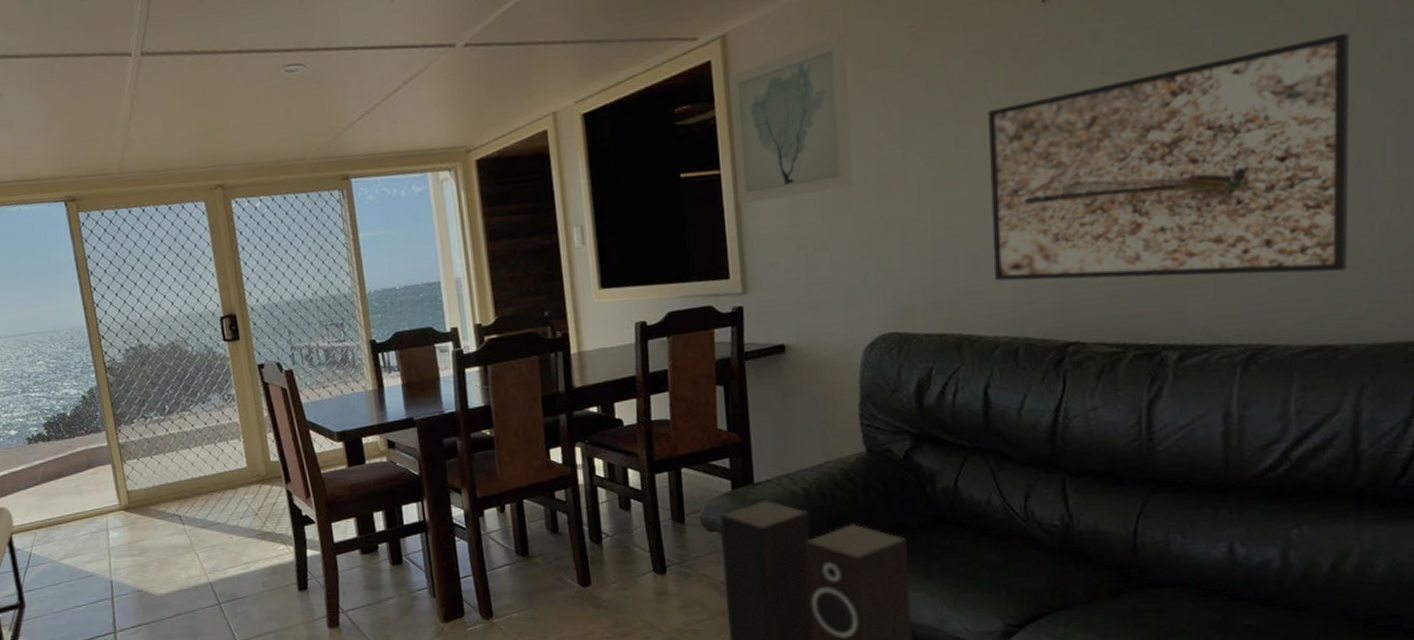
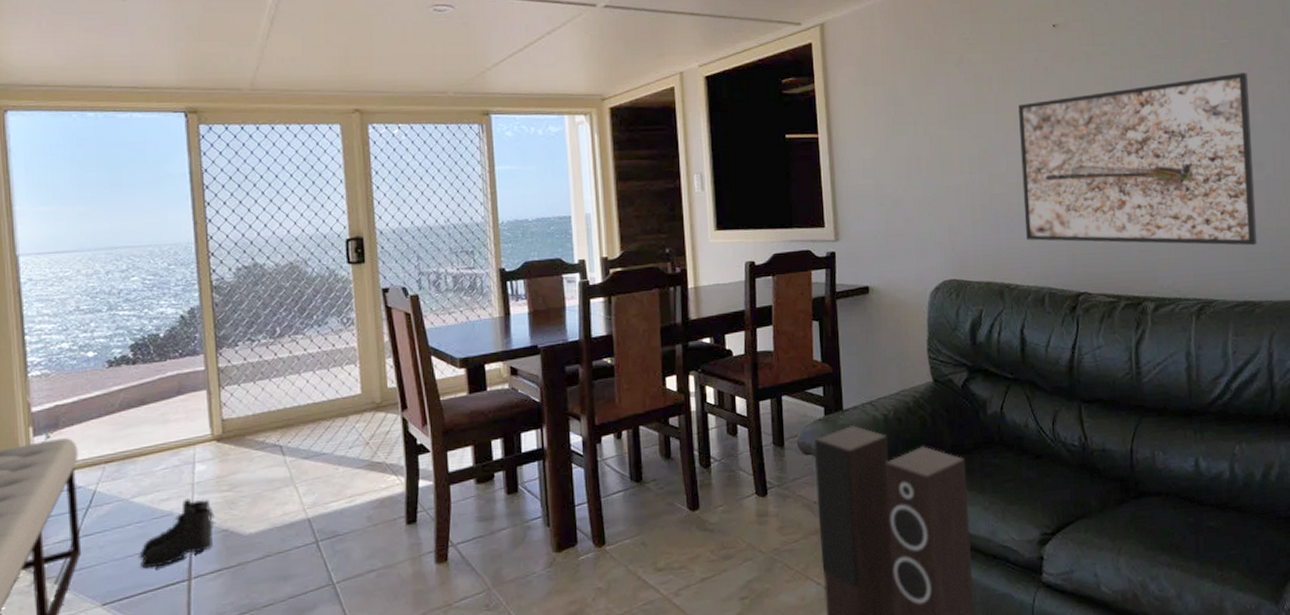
boots: none [72,561,132,622] -> present [139,498,216,569]
wall art: present [729,34,853,204] -> none [826,33,922,164]

